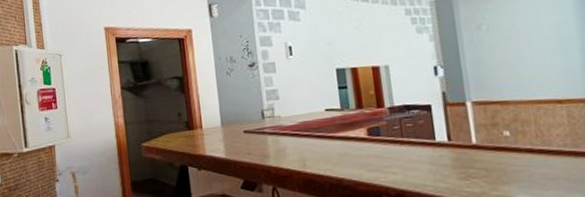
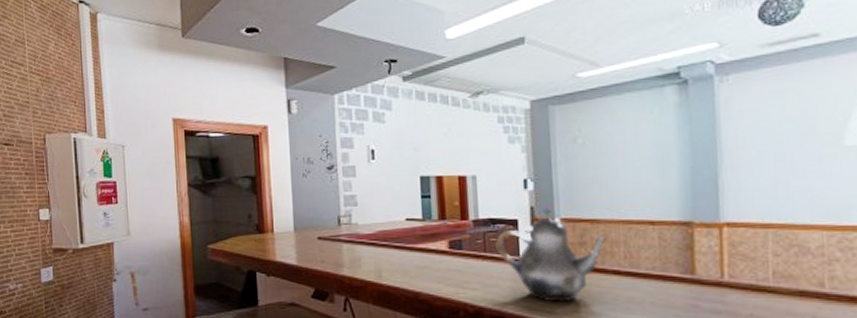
teapot: none [411,92,517,183] -> present [495,207,606,303]

